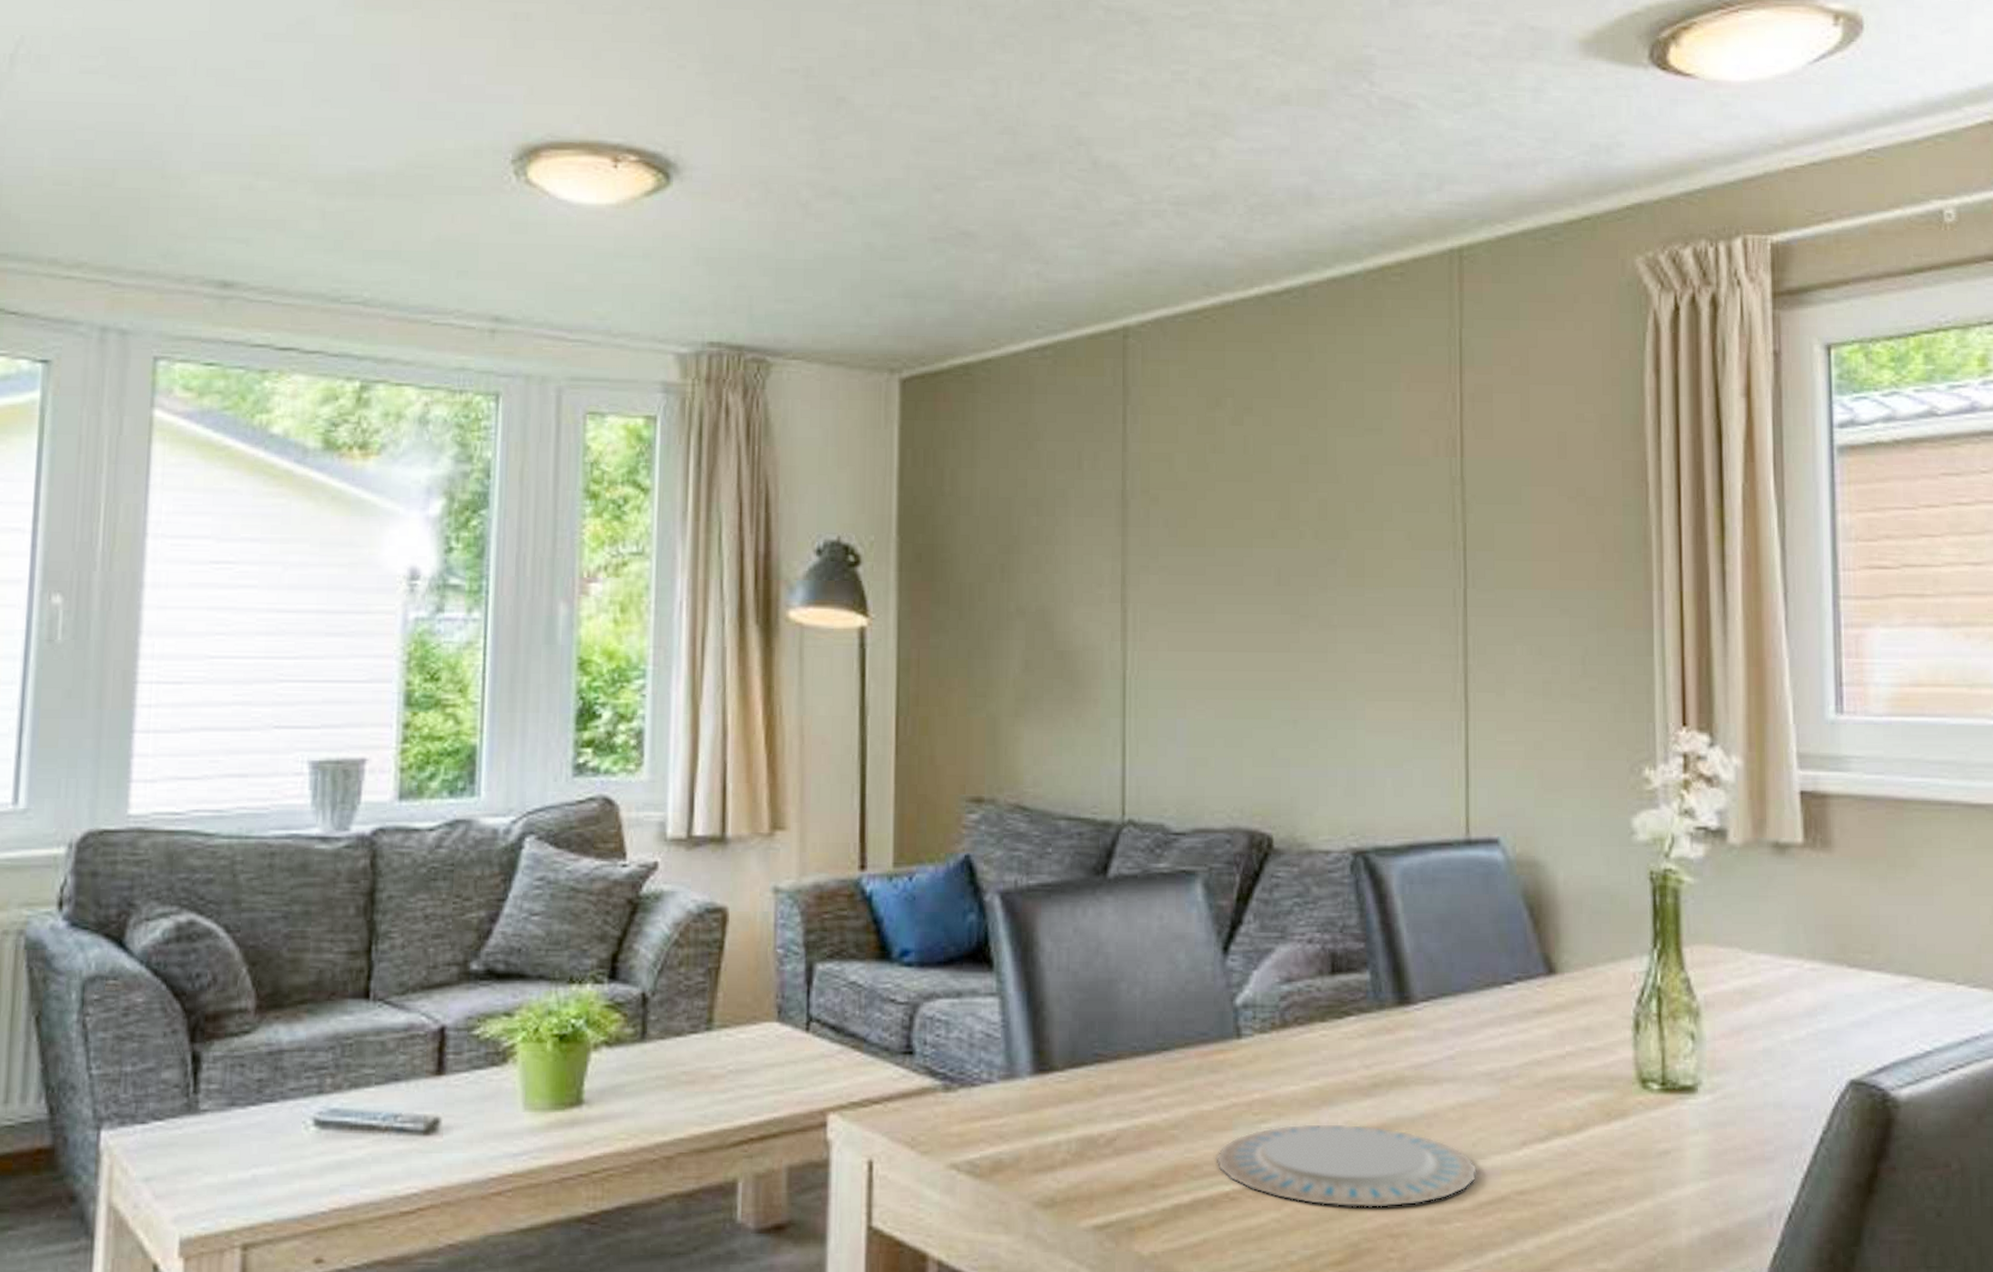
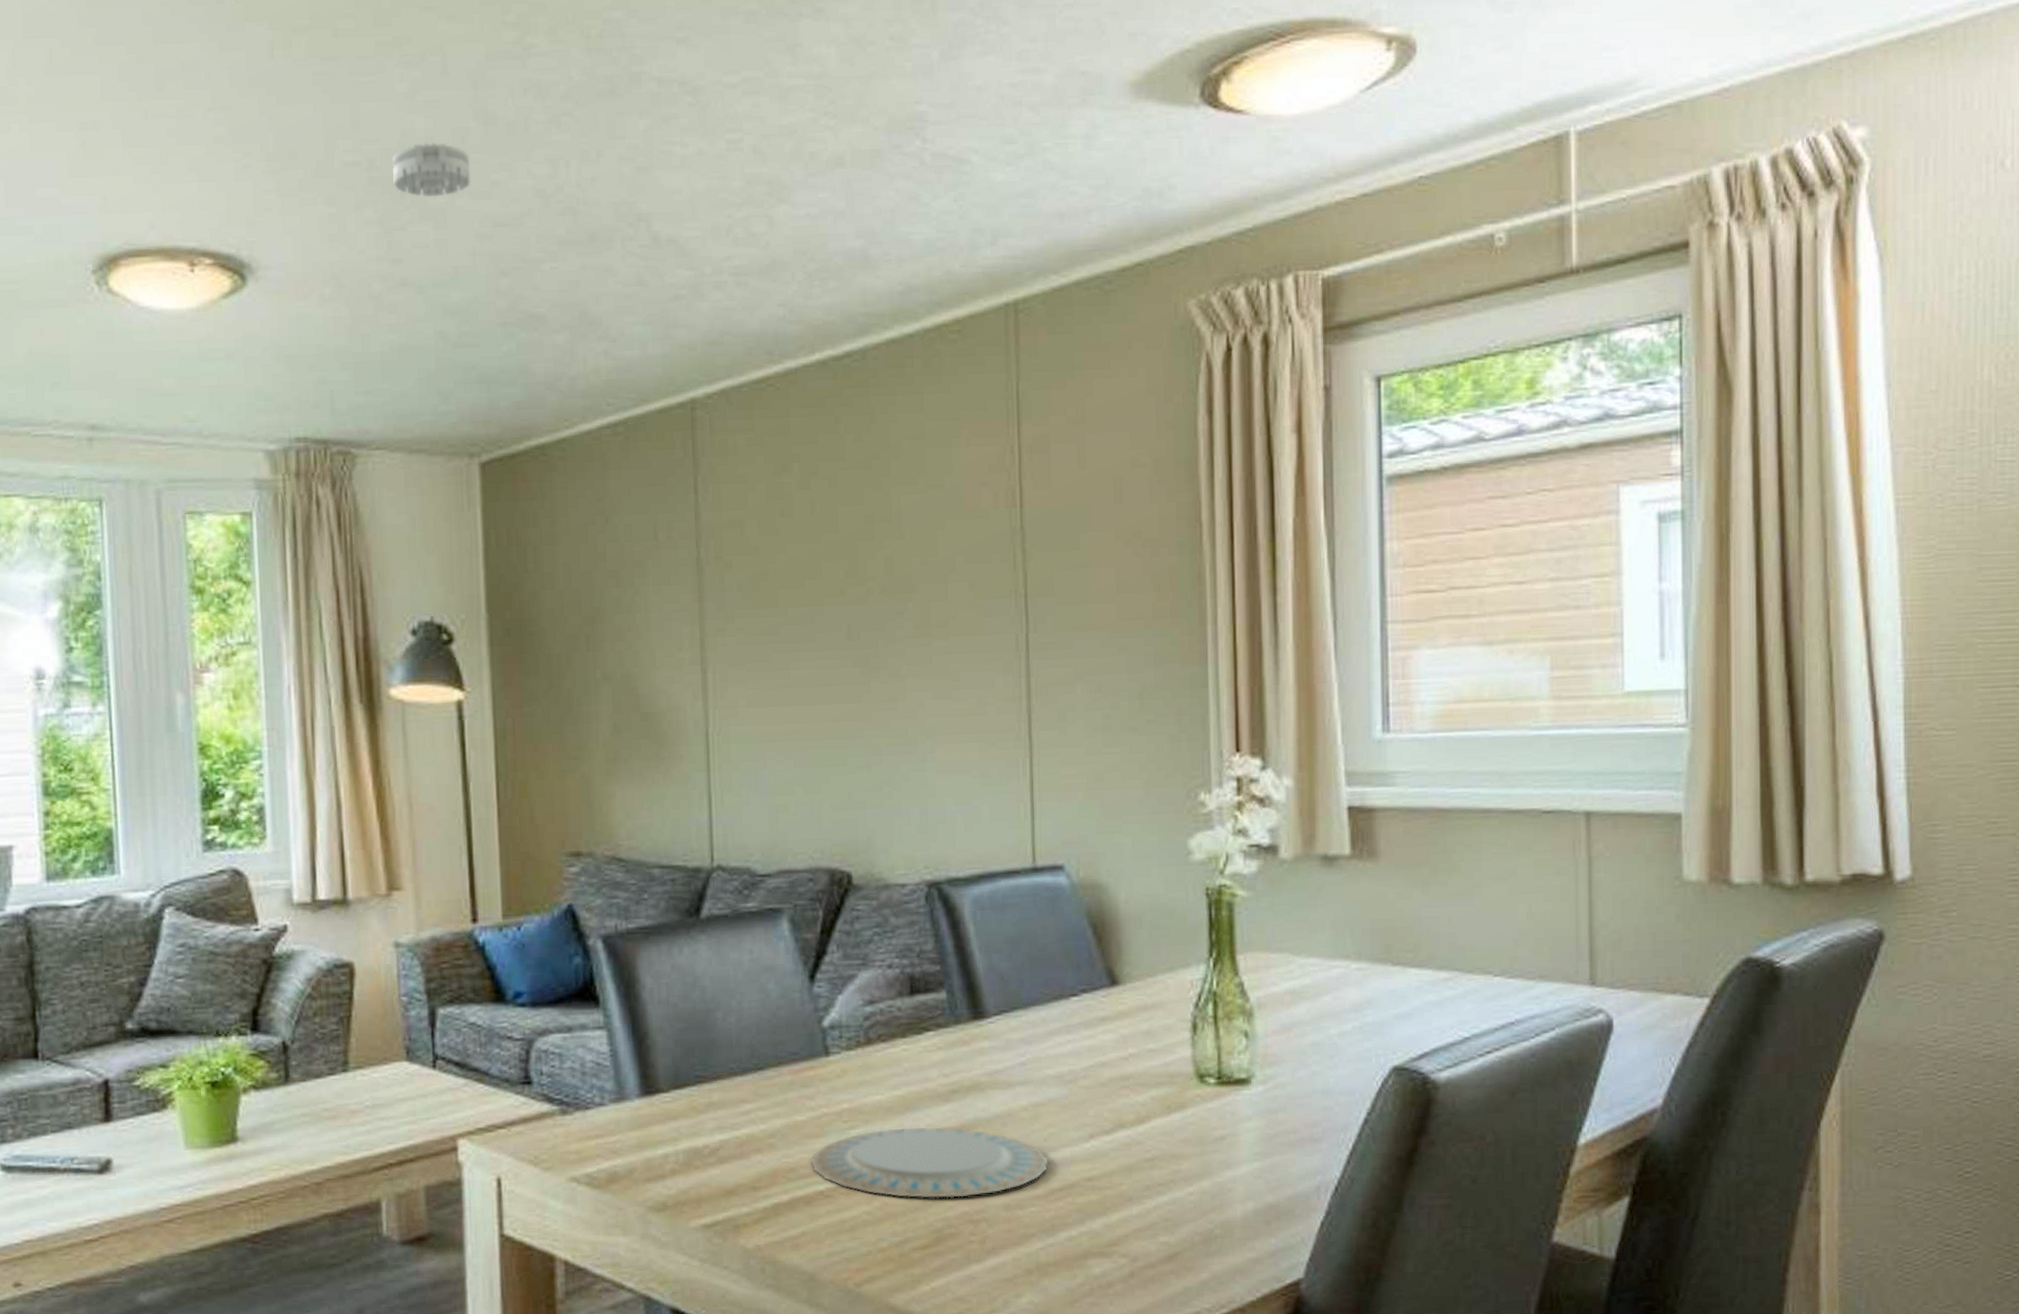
smoke detector: none [830,55,910,108] -> present [392,143,471,198]

